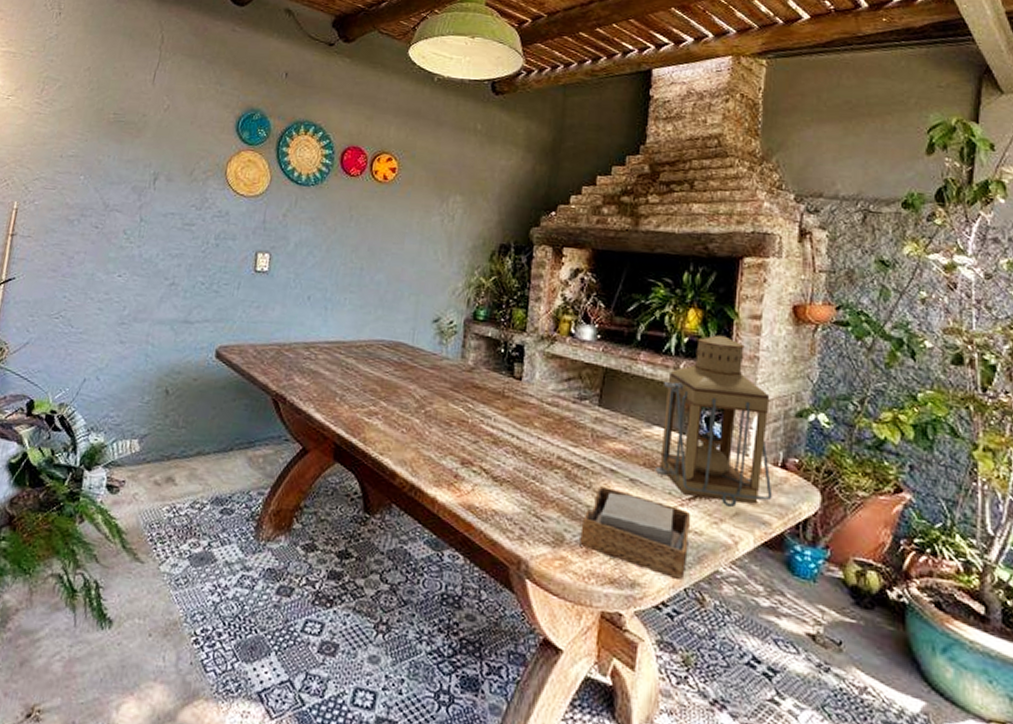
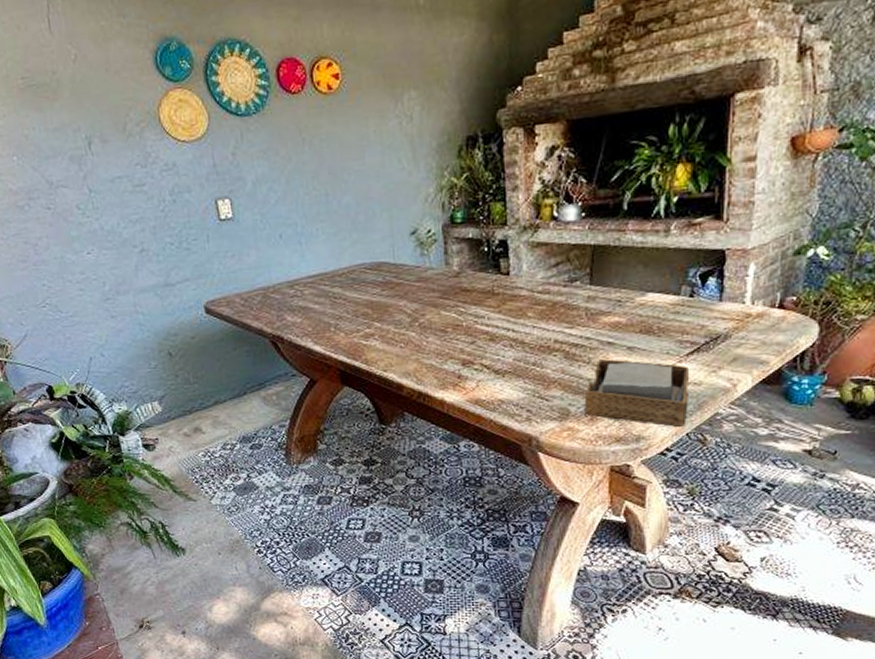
lantern: present [656,335,773,508] -> none [653,186,770,355]

